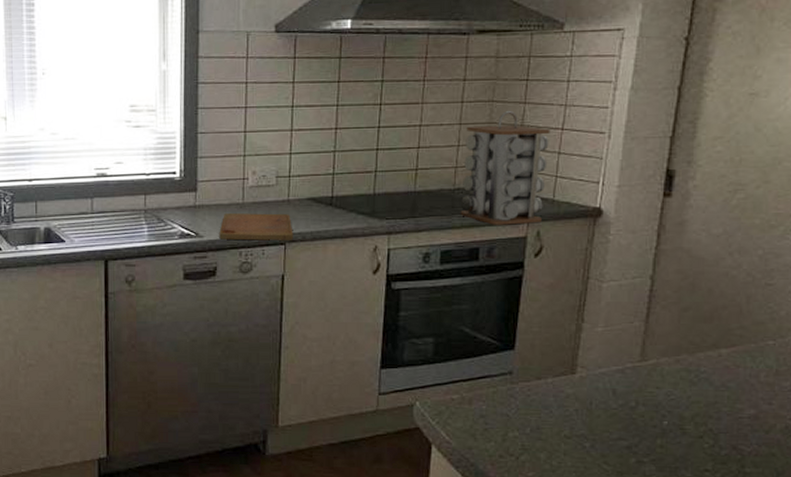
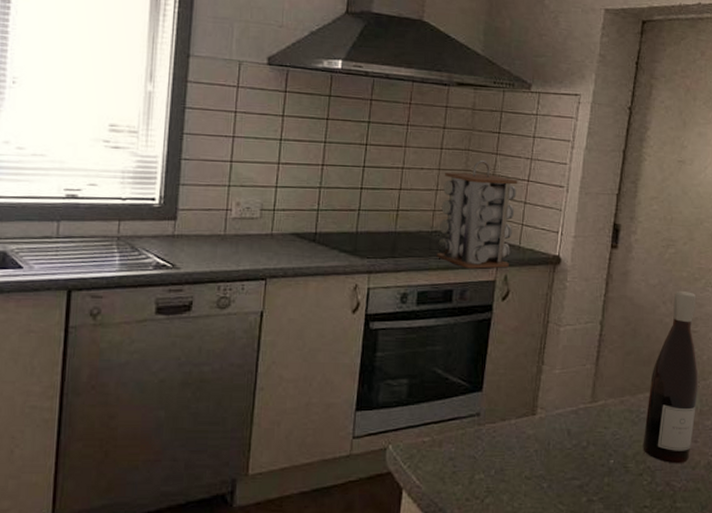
cutting board: present [219,213,294,241] -> none [197,245,275,276]
bottle: none [703,239,775,427] -> present [643,290,699,464]

